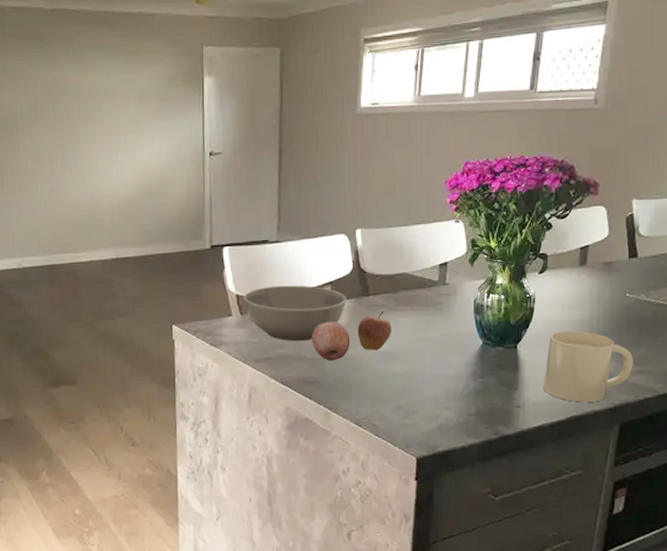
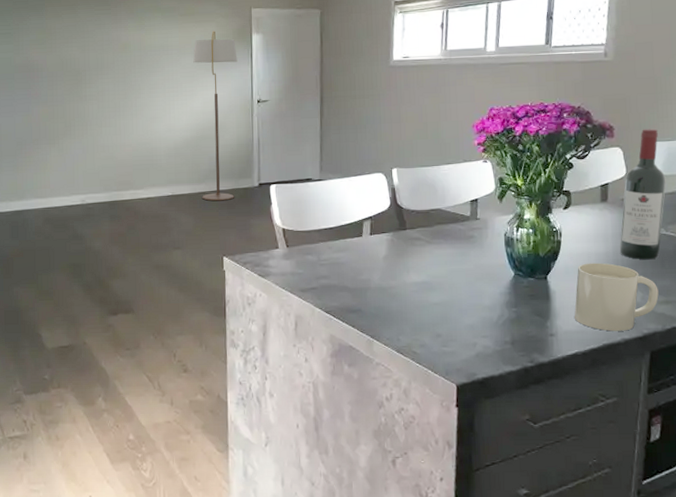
floor lamp: none [138,72,188,265] -> present [193,31,238,202]
bowl: present [243,285,347,341] -> none [289,220,386,272]
fruit: present [312,321,350,360] -> none [353,253,390,290]
fruit: present [357,311,392,351] -> none [396,244,428,281]
wine bottle: none [595,185,651,328] -> present [619,129,666,260]

